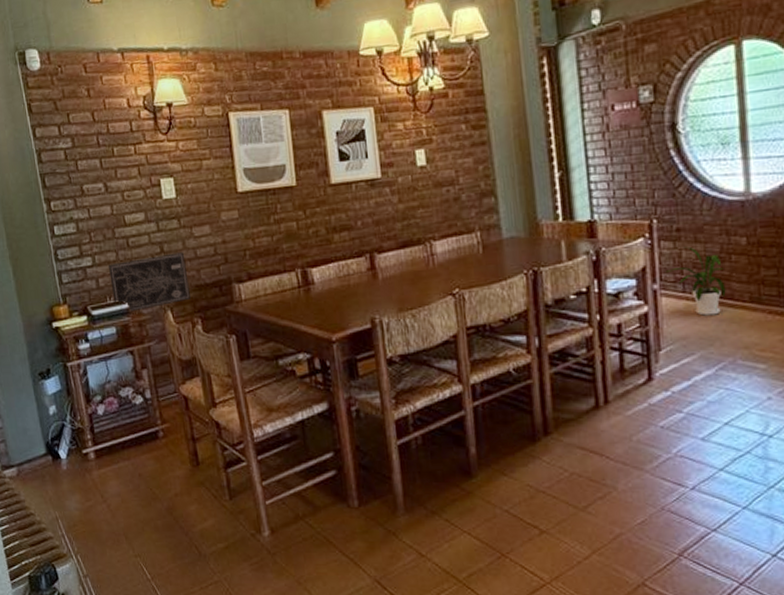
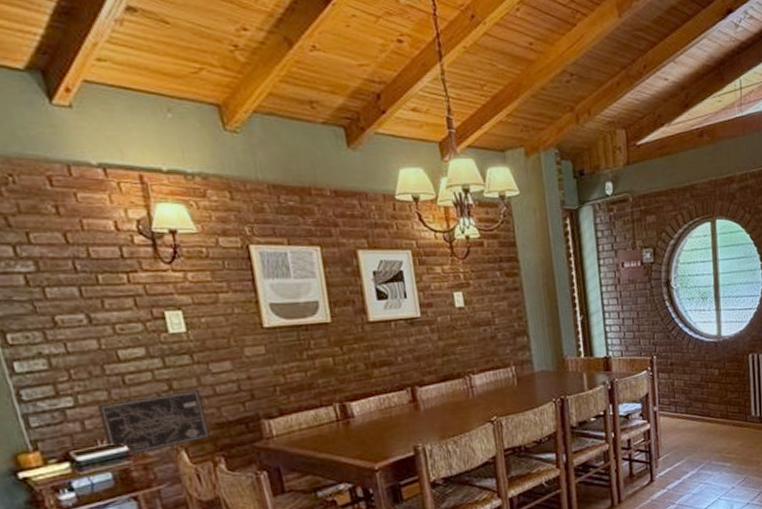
house plant: present [665,246,726,316] -> none [662,377,705,430]

